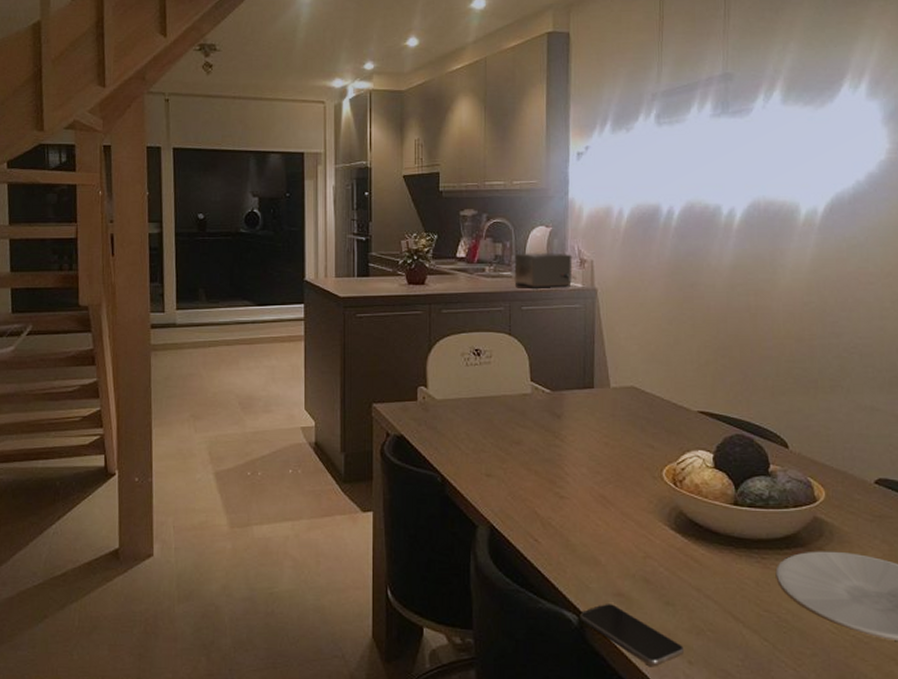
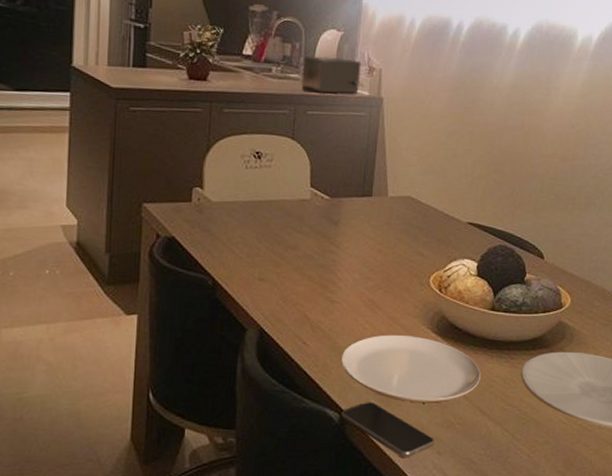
plate: none [576,531,729,607] -> present [341,334,481,403]

